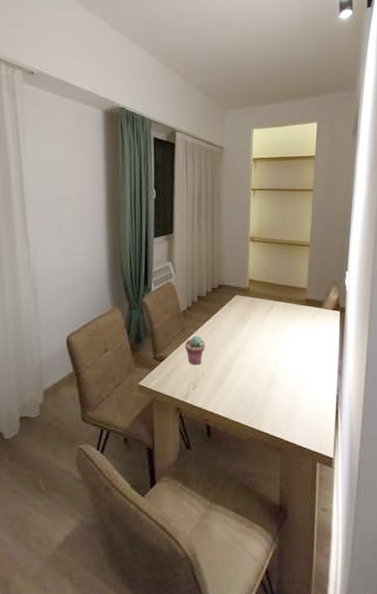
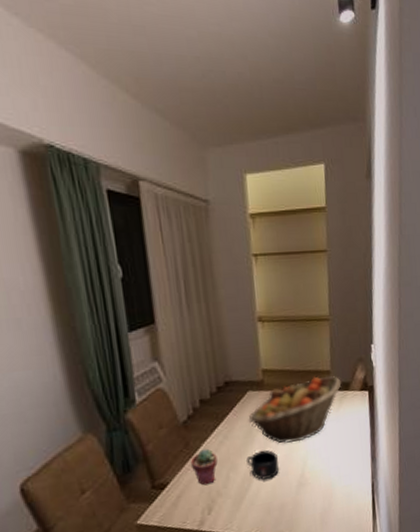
mug: none [227,346,255,371] -> present [245,449,279,480]
fruit basket: none [233,291,316,345] -> present [248,375,342,444]

